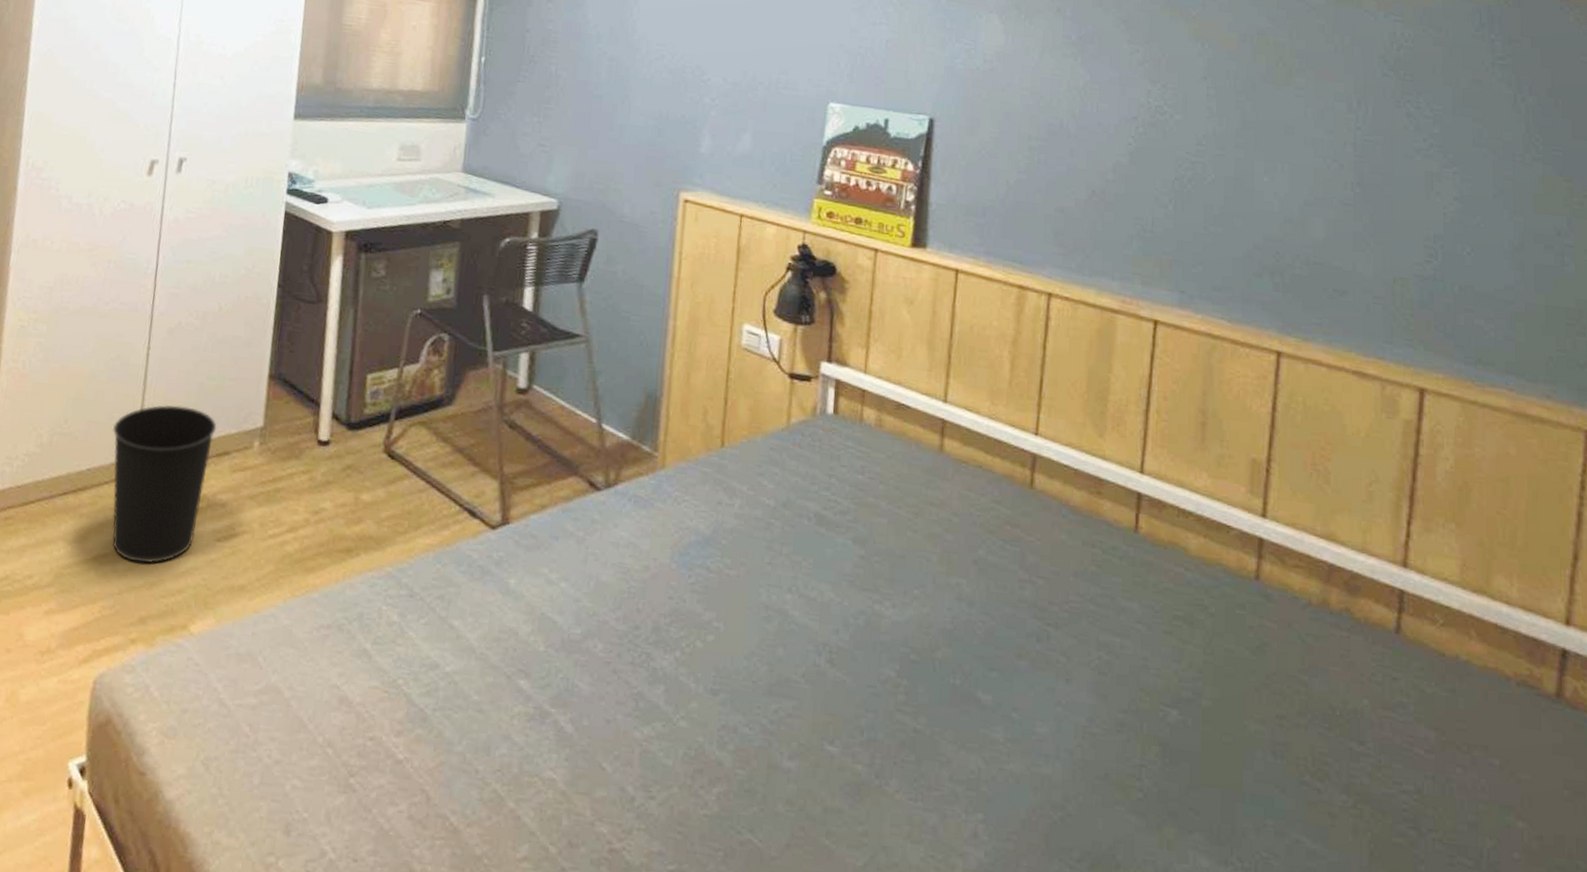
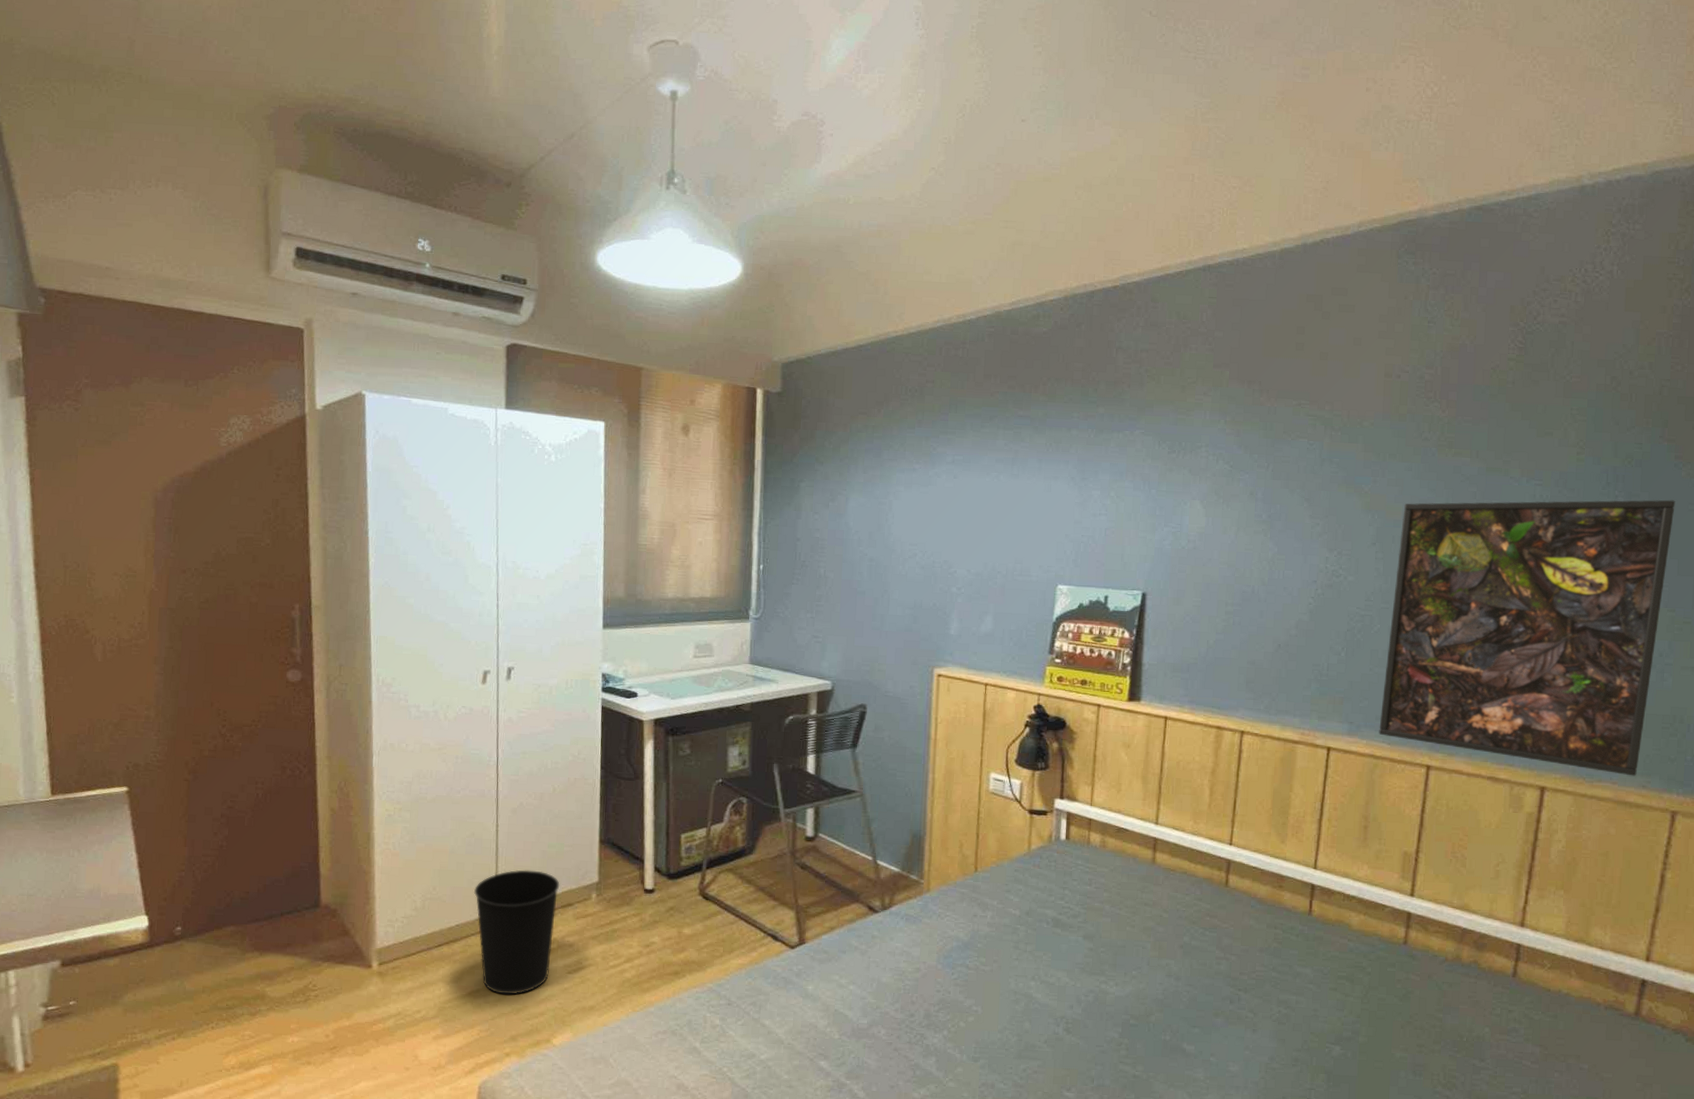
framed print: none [1216,33,1564,383] -> present [1379,499,1676,776]

